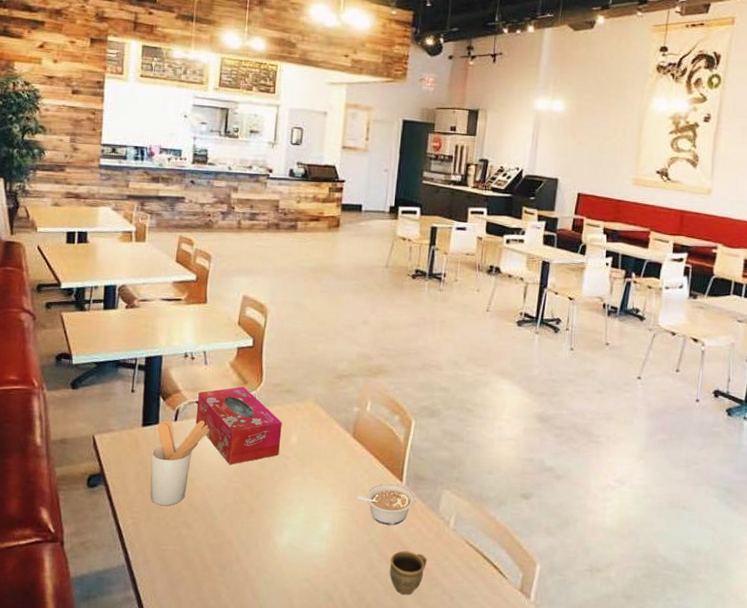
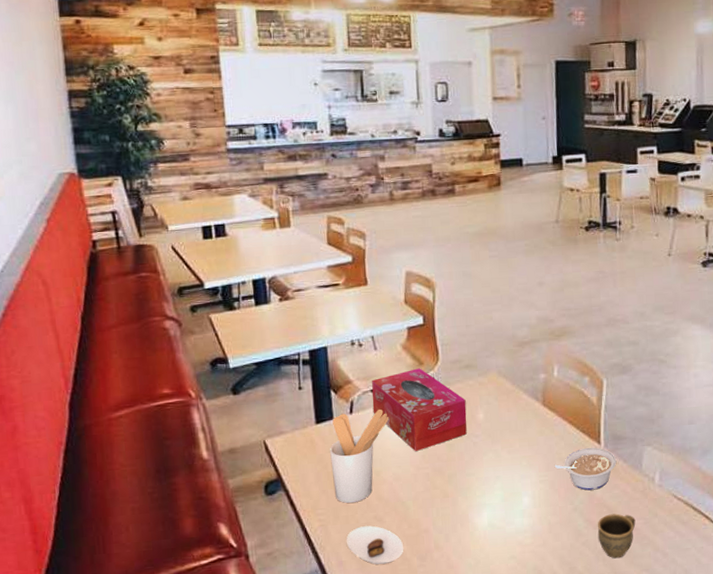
saucer: none [154,529,207,569] -> present [346,525,404,565]

